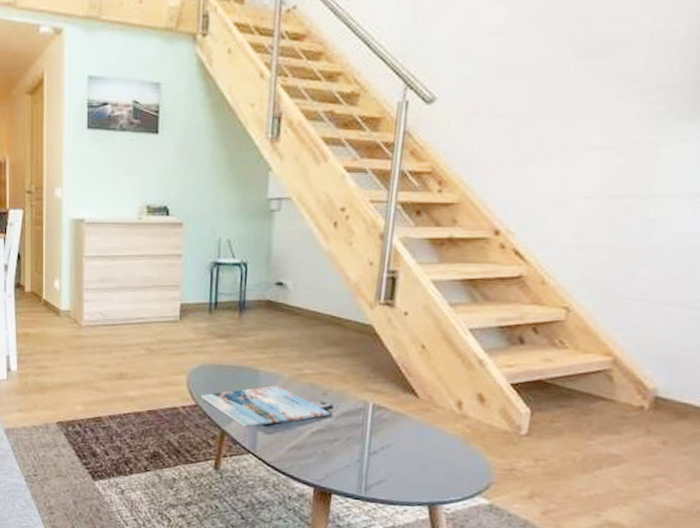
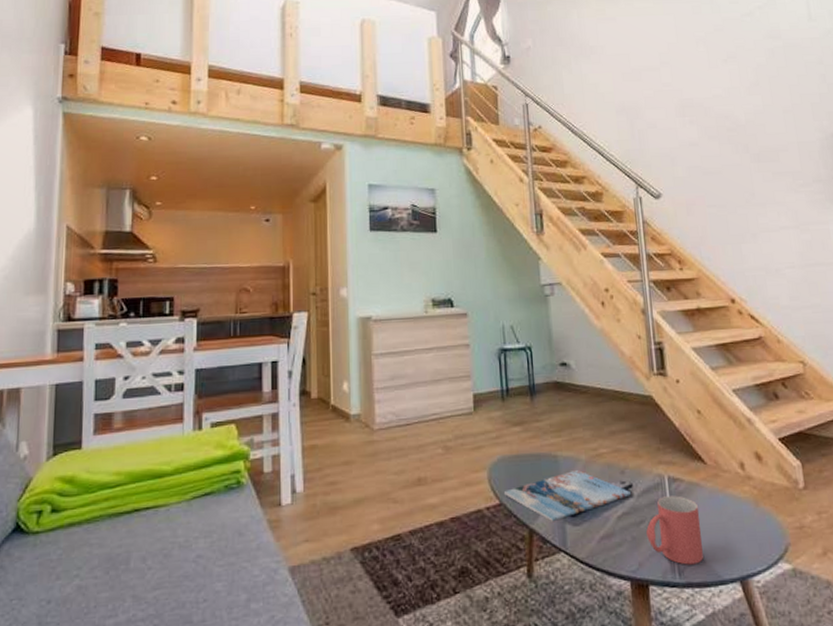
mug: none [338,421,401,485] -> present [646,496,703,565]

